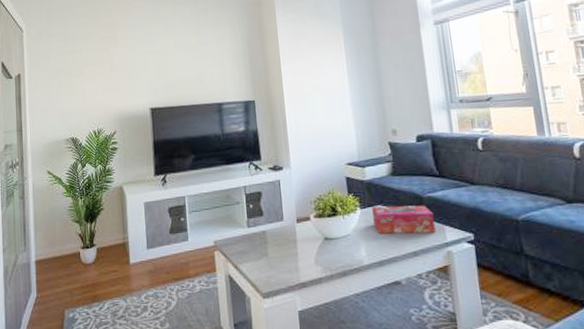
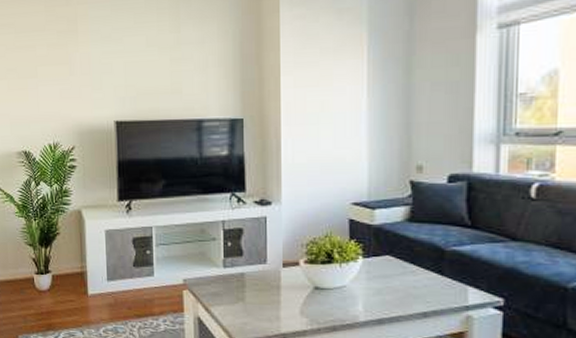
tissue box: present [372,205,436,234] -> none [378,257,455,293]

